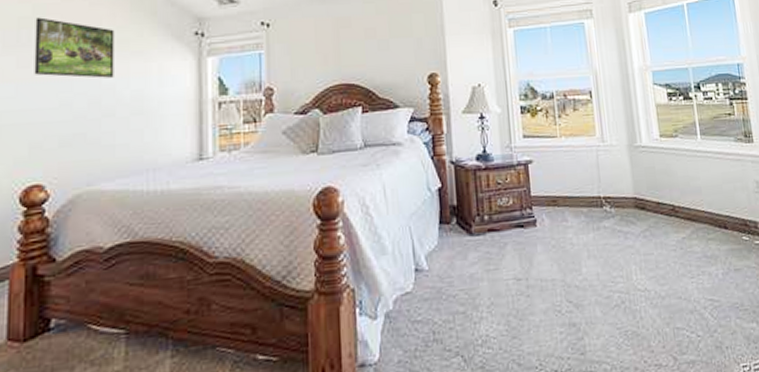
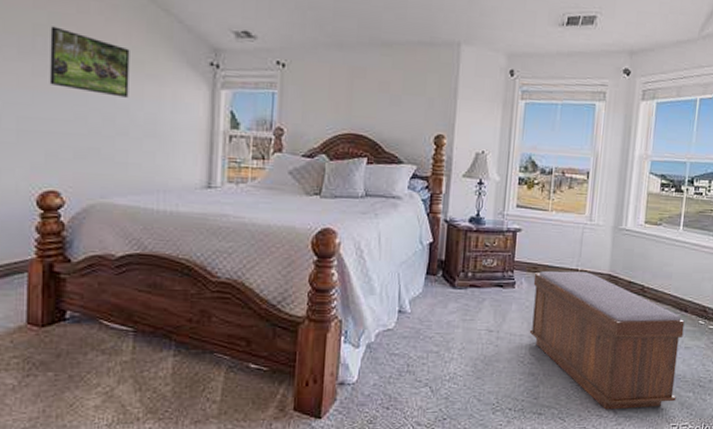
bench: none [554,198,740,357] -> present [529,270,685,410]

